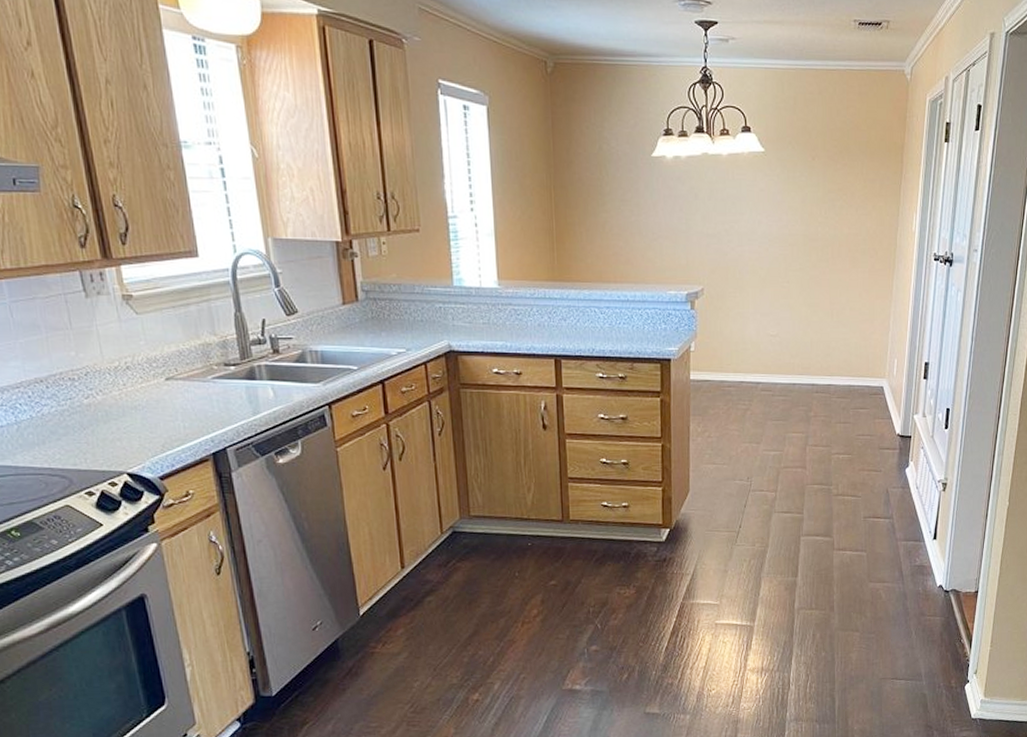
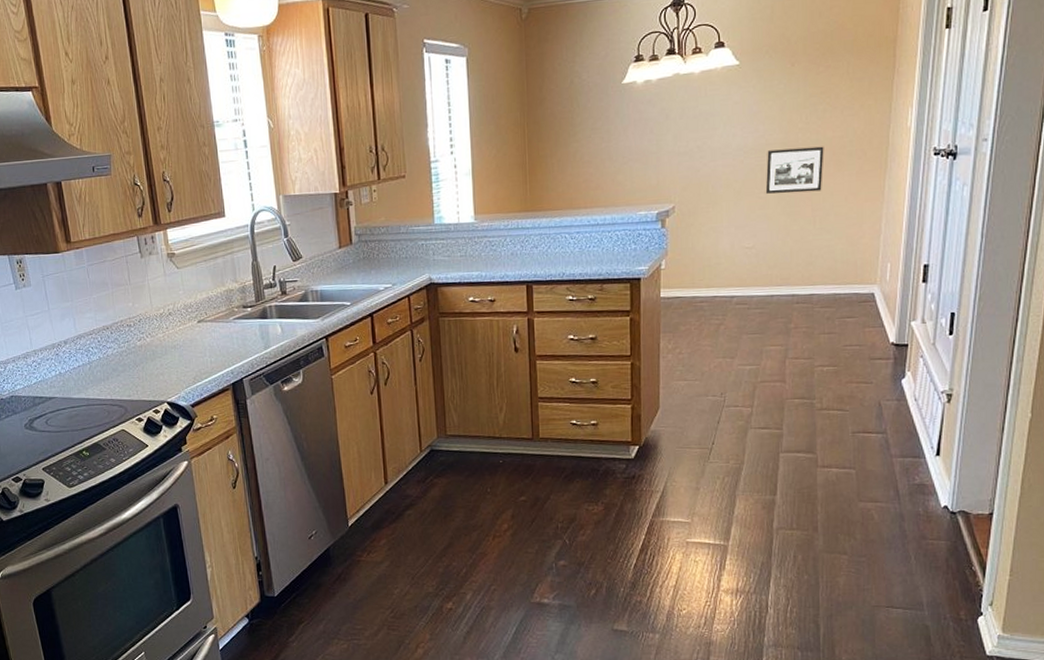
picture frame: none [788,241,841,285] -> present [765,146,824,194]

